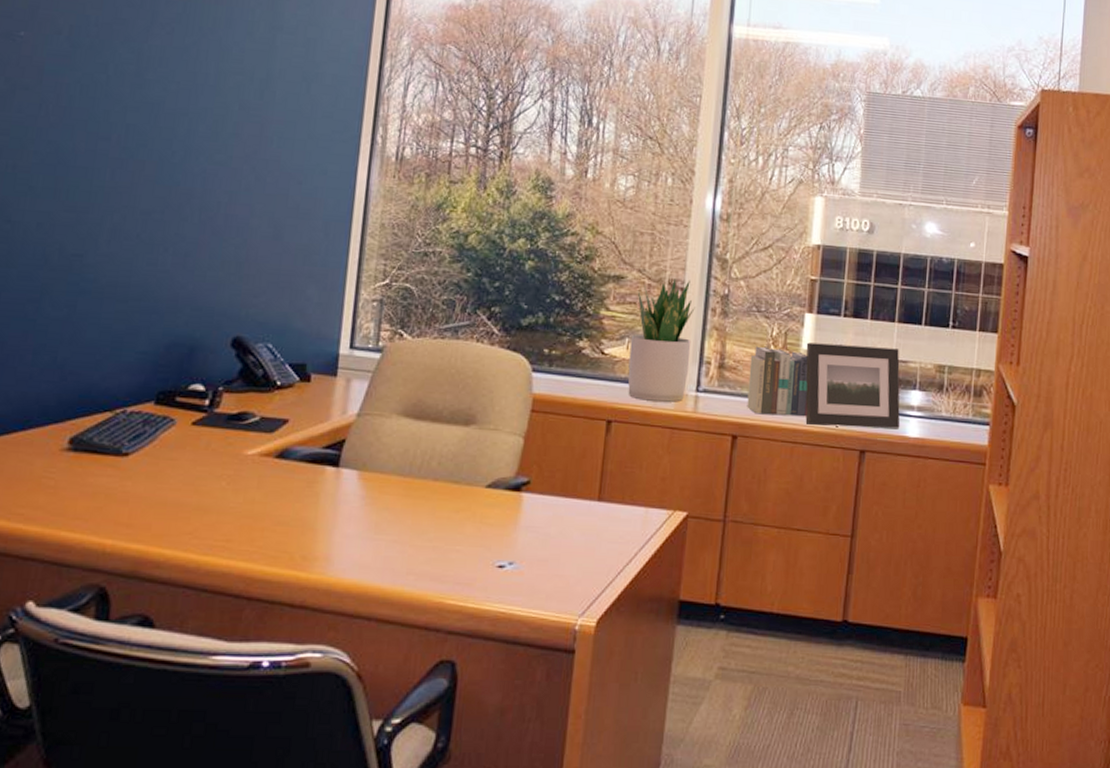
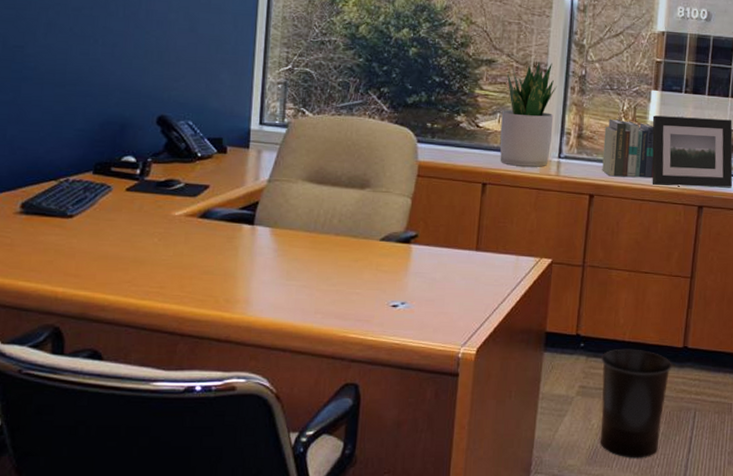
waste bin: none [742,622,829,758] -> present [600,348,672,458]

